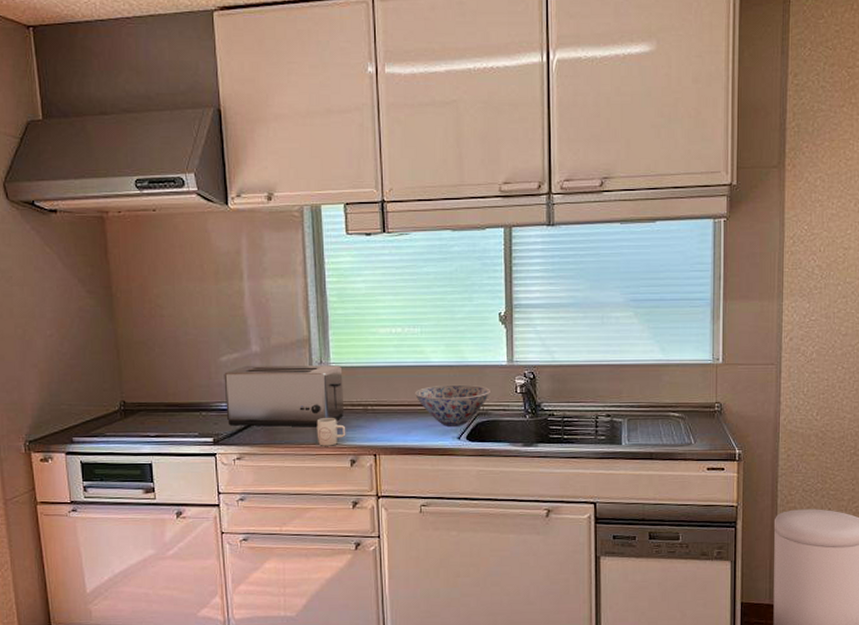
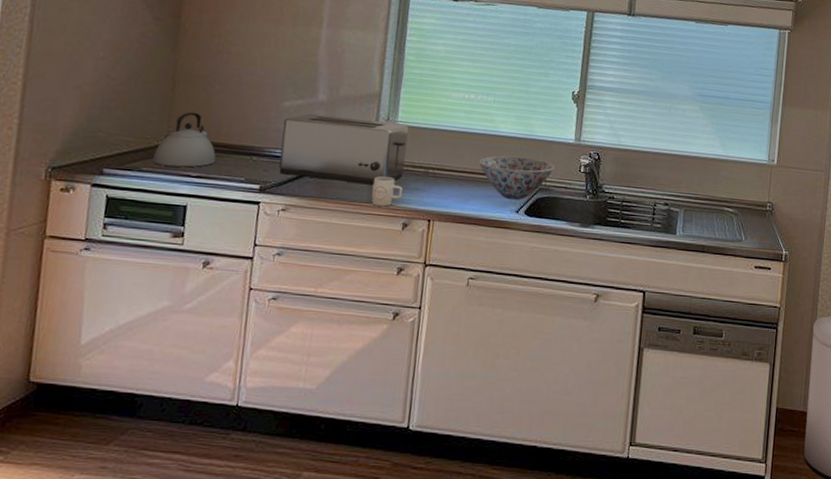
kettle: none [113,377,170,429] -> present [153,112,216,168]

